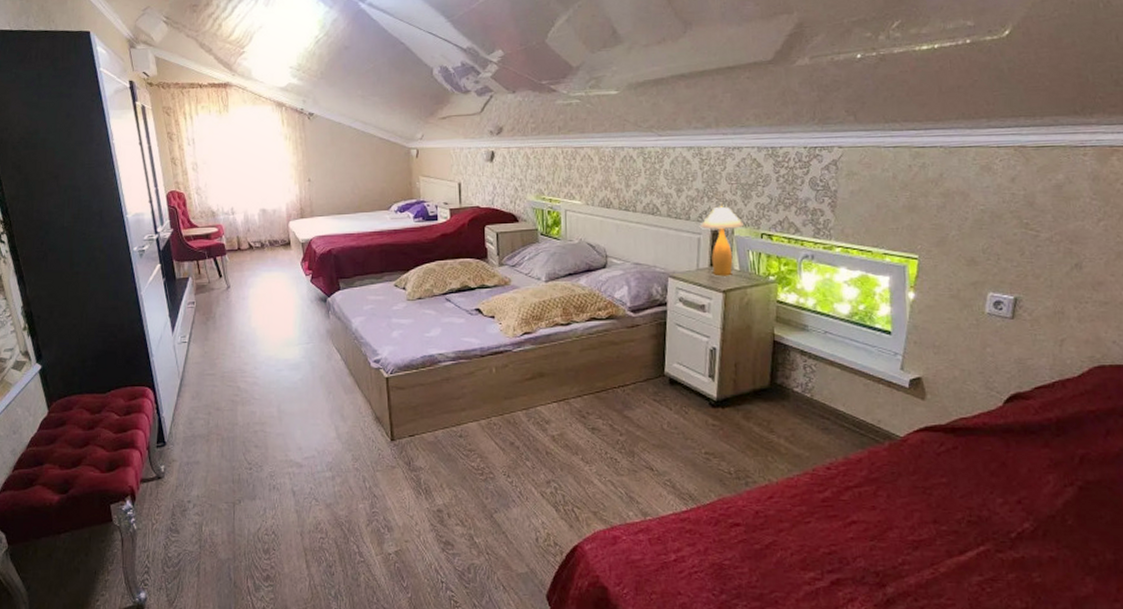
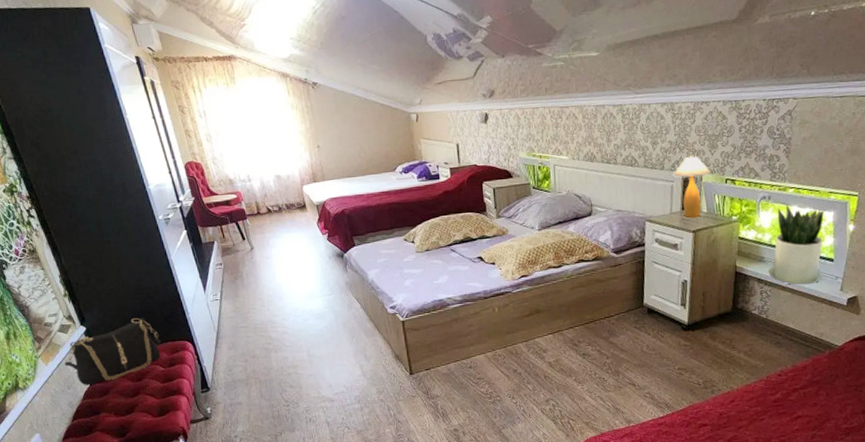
handbag: none [13,358,119,431] -> present [64,318,161,386]
planter: none [812,266,879,361] -> present [768,204,825,285]

